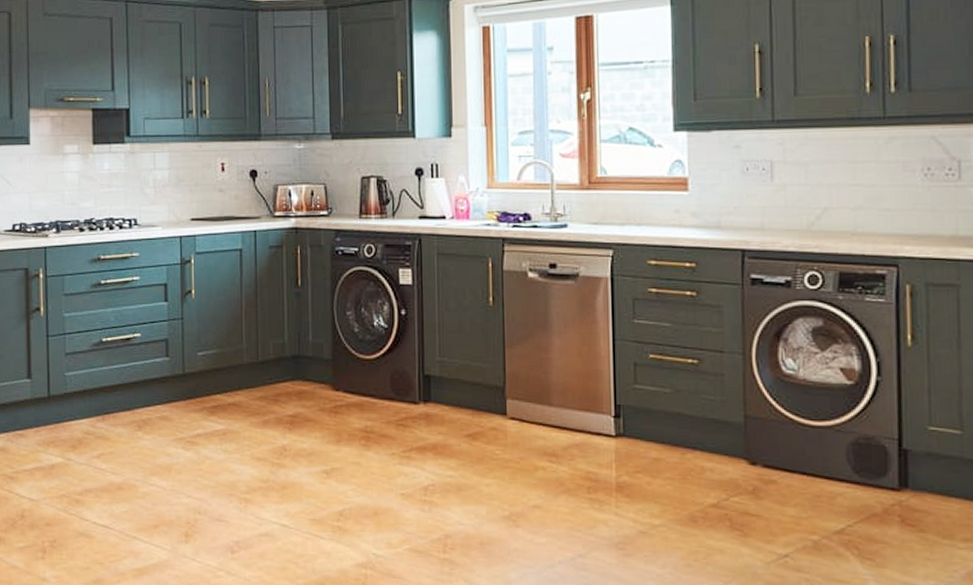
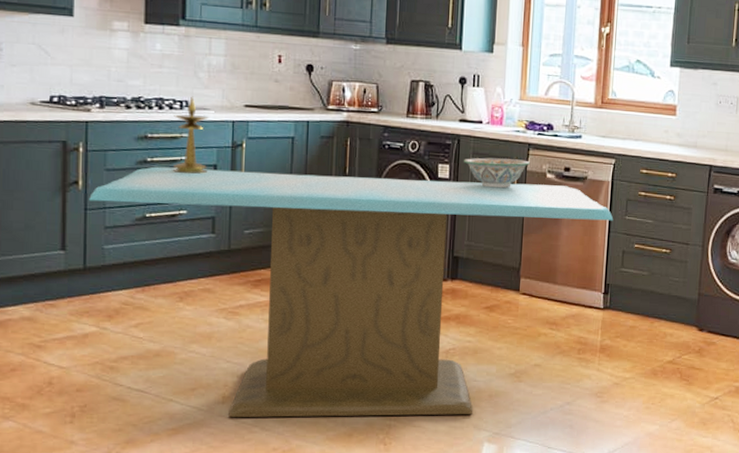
dining table: none [50,286,618,566] -> present [89,166,614,418]
candlestick: none [124,213,158,295] -> present [172,96,209,174]
decorative bowl: none [428,258,507,293] -> present [464,157,531,188]

